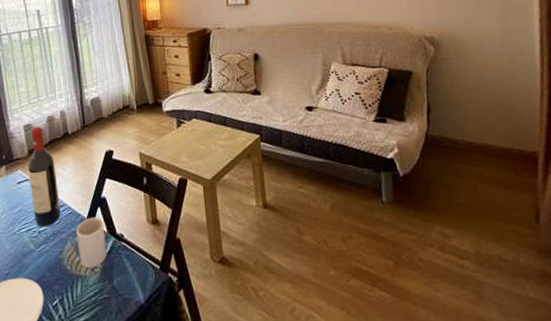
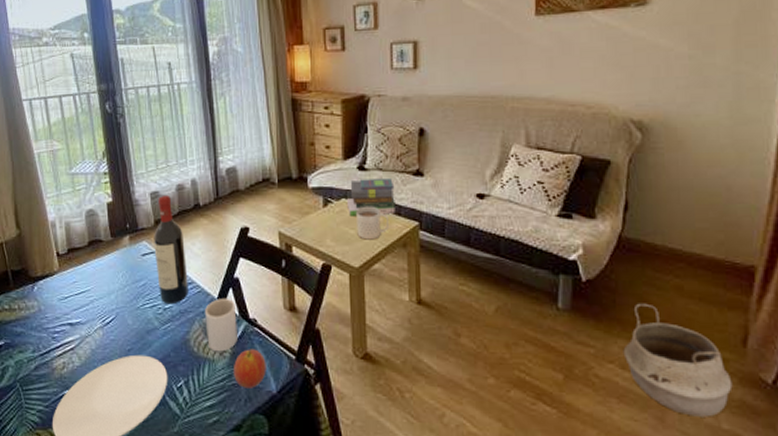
fruit: none [104,262,134,301] -> present [234,349,266,388]
books: none [196,98,239,134] -> present [346,177,395,216]
mug: none [205,123,235,154] -> present [355,206,390,240]
woven basket: none [440,191,533,289] -> present [623,303,733,417]

